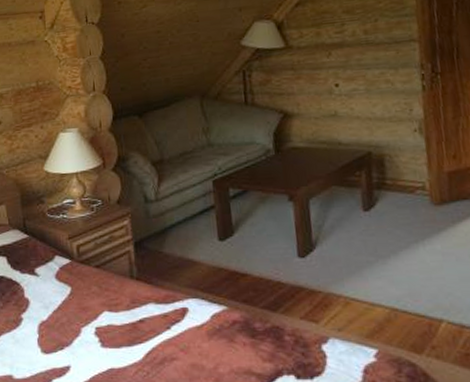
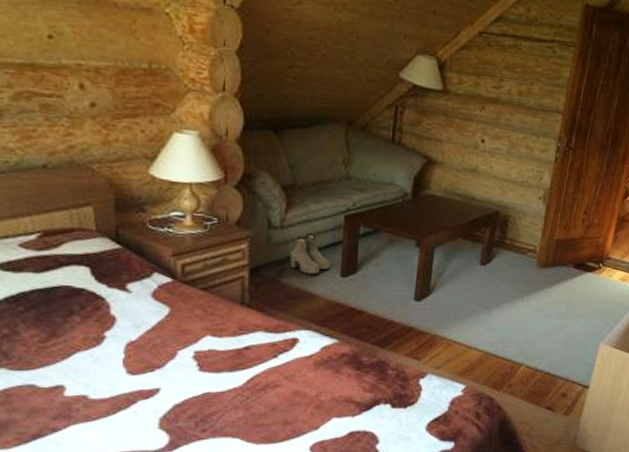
boots: none [168,201,208,242] -> present [290,233,331,275]

